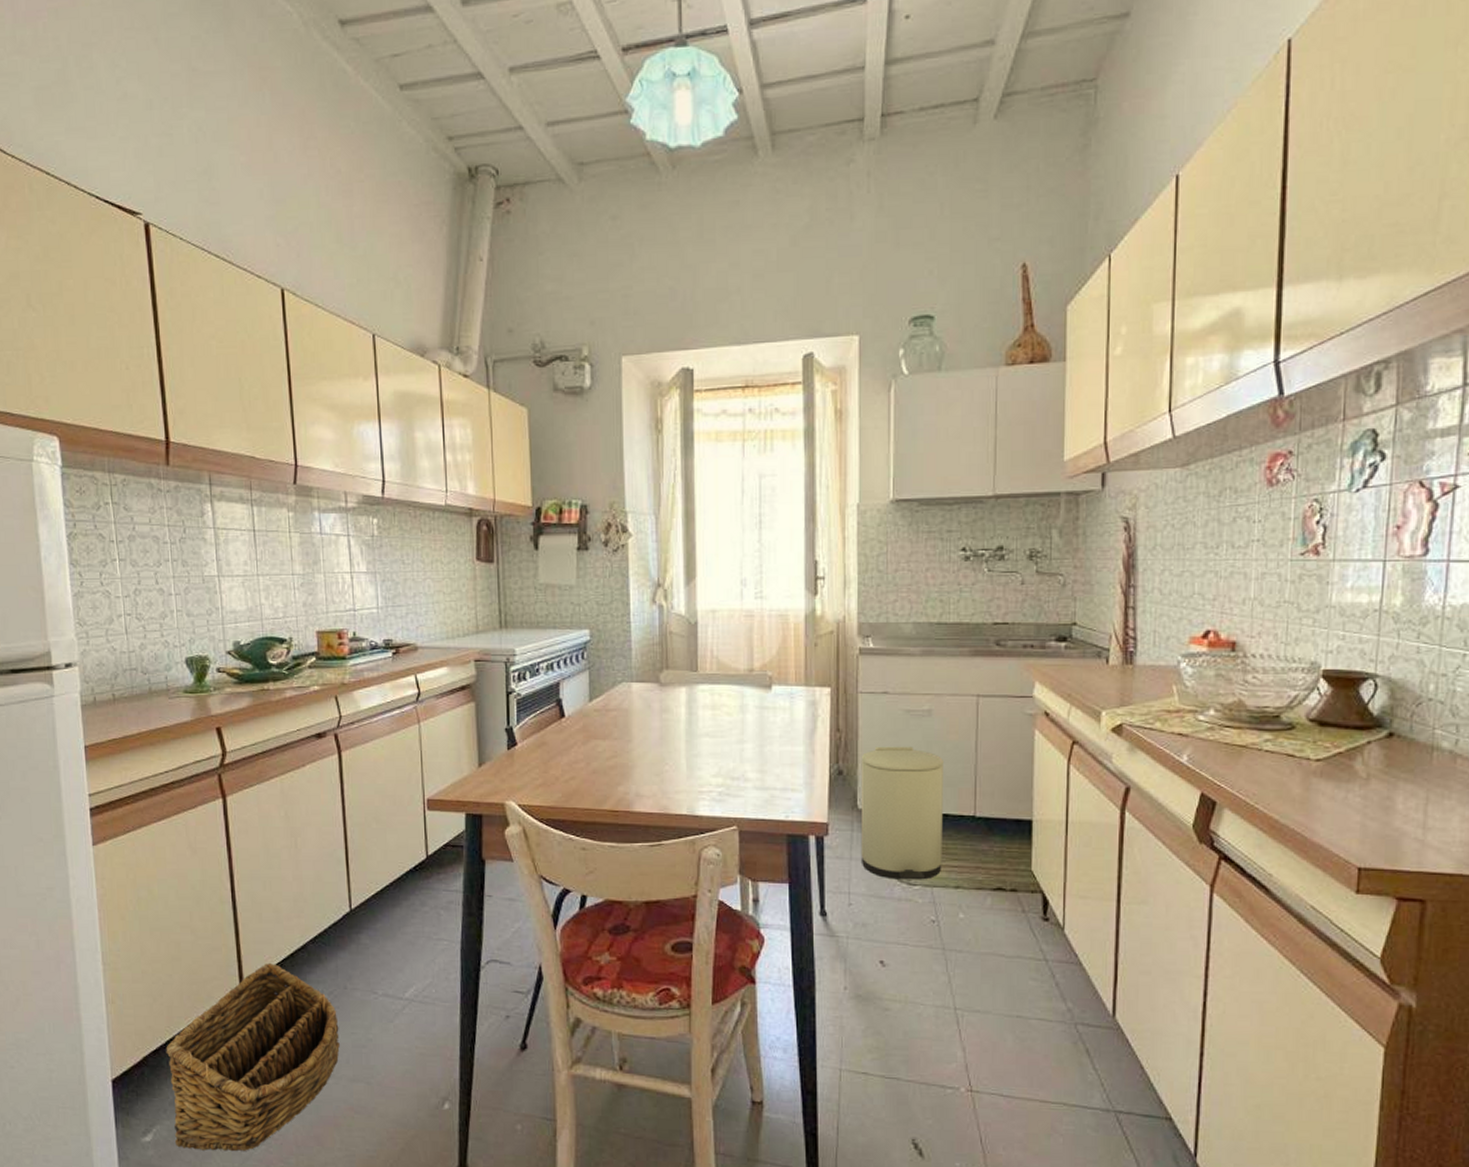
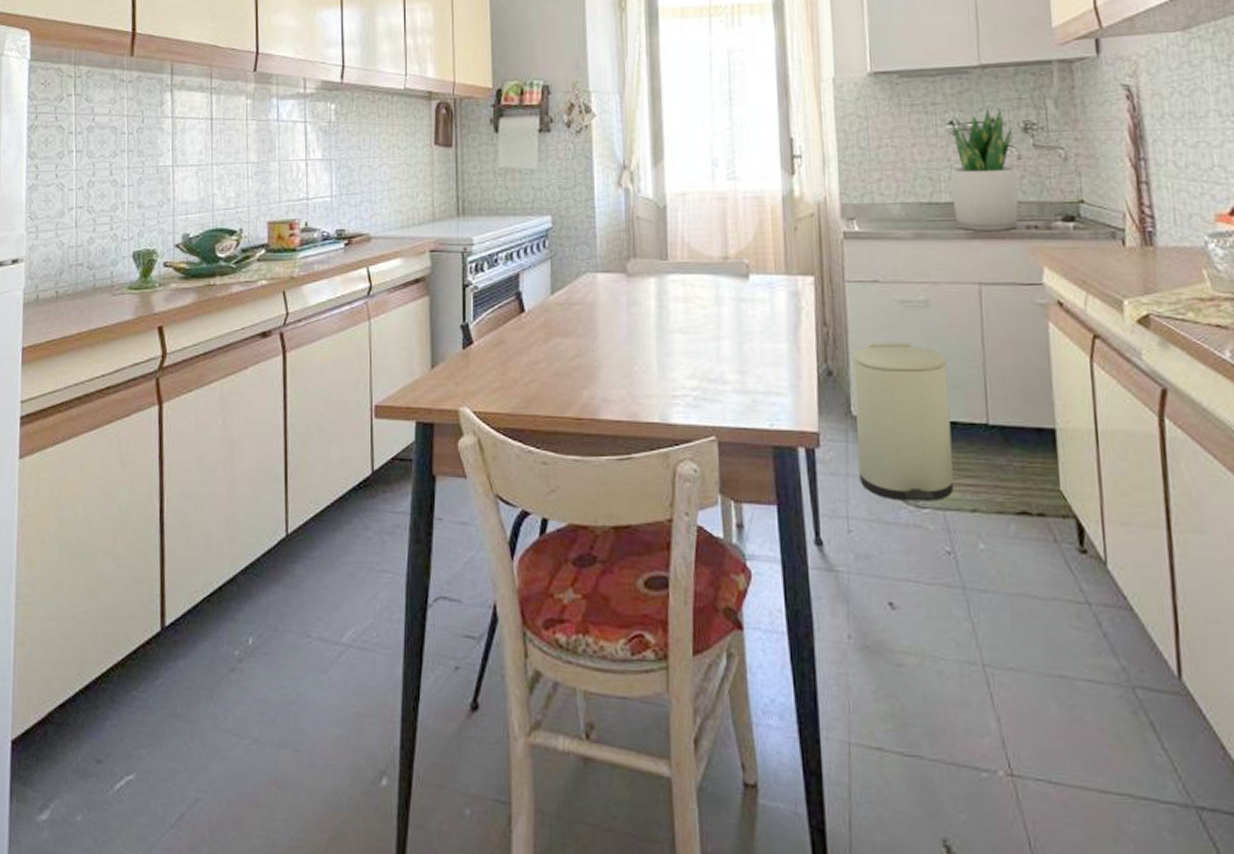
basket: present [166,962,340,1152] -> none [74,597,267,837]
planter: none [959,537,1020,650] -> present [950,108,1019,232]

